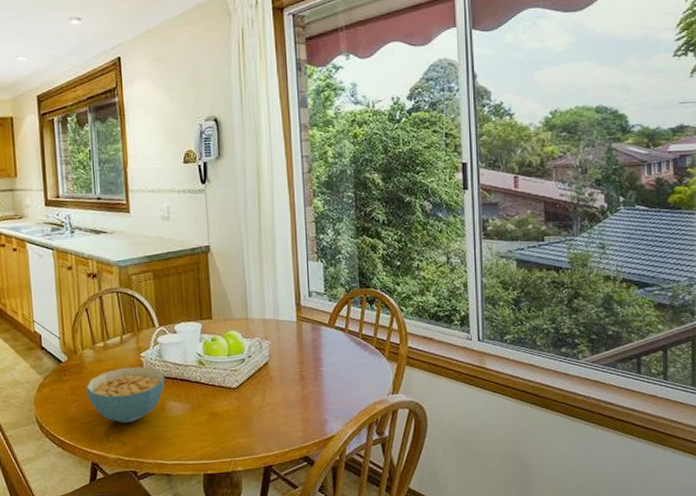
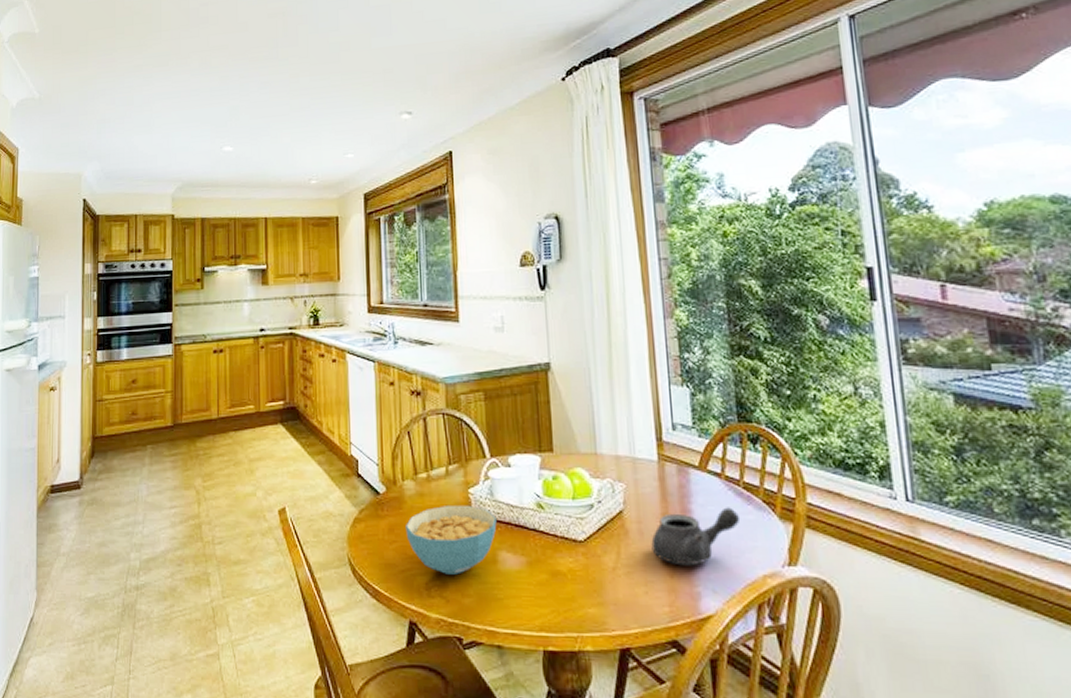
teapot: none [290,354,359,401] -> present [651,507,741,566]

